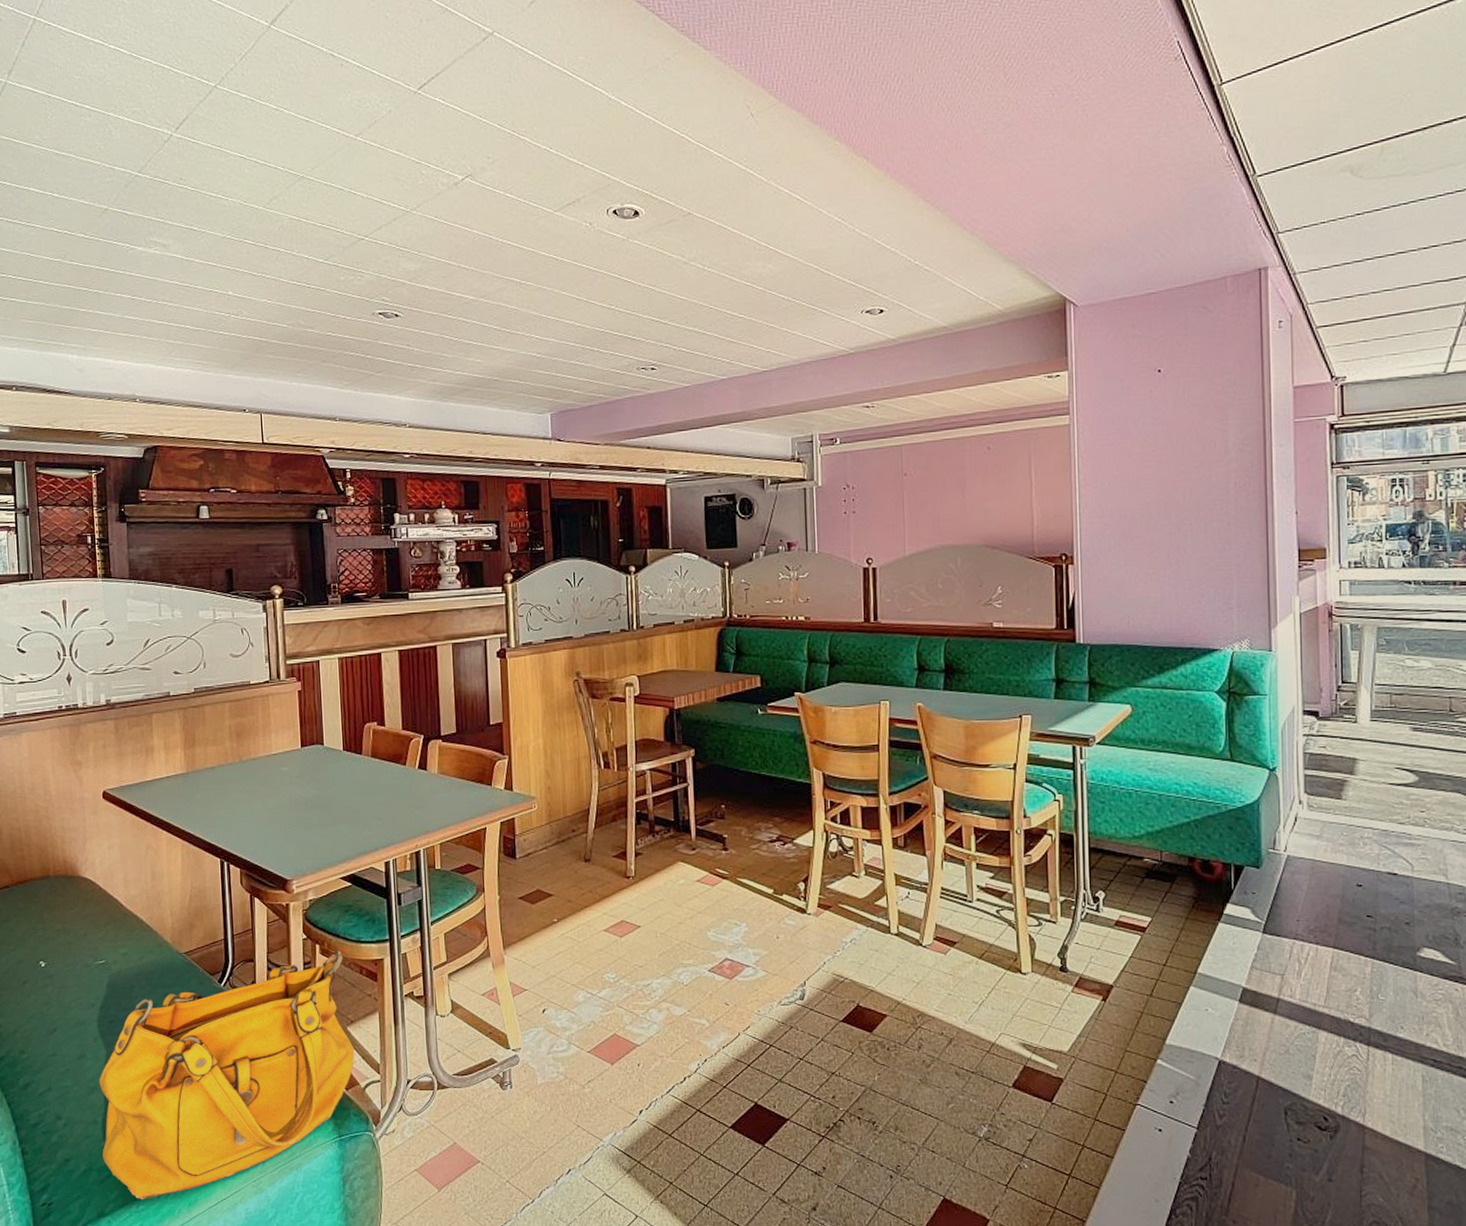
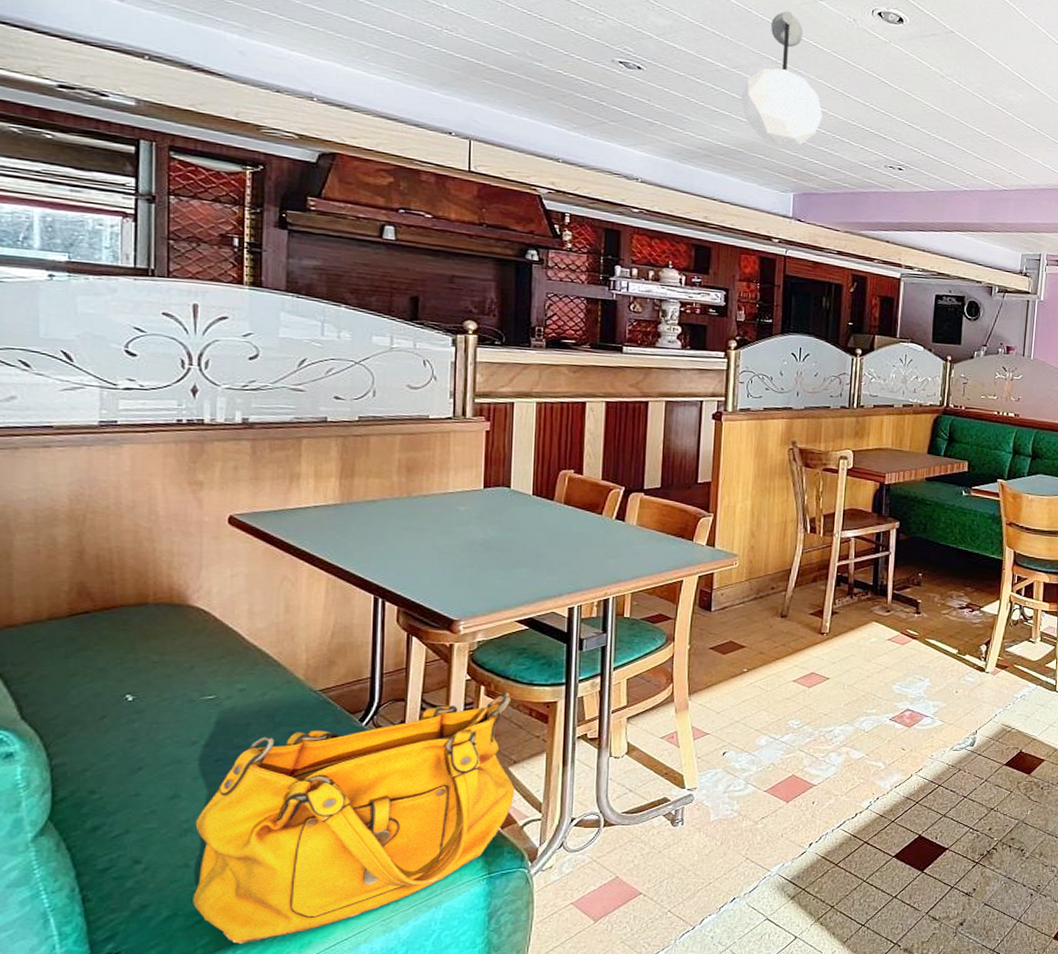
pendant lamp: none [491,229,570,366] -> present [741,11,822,146]

